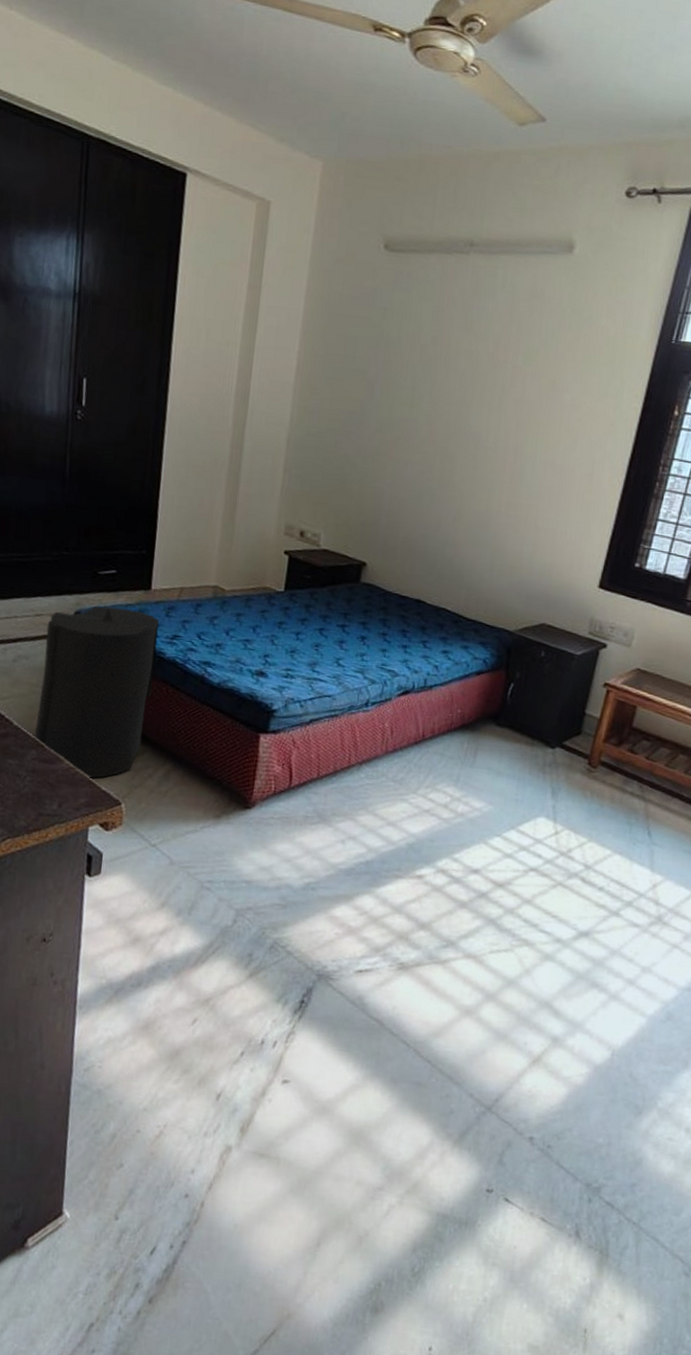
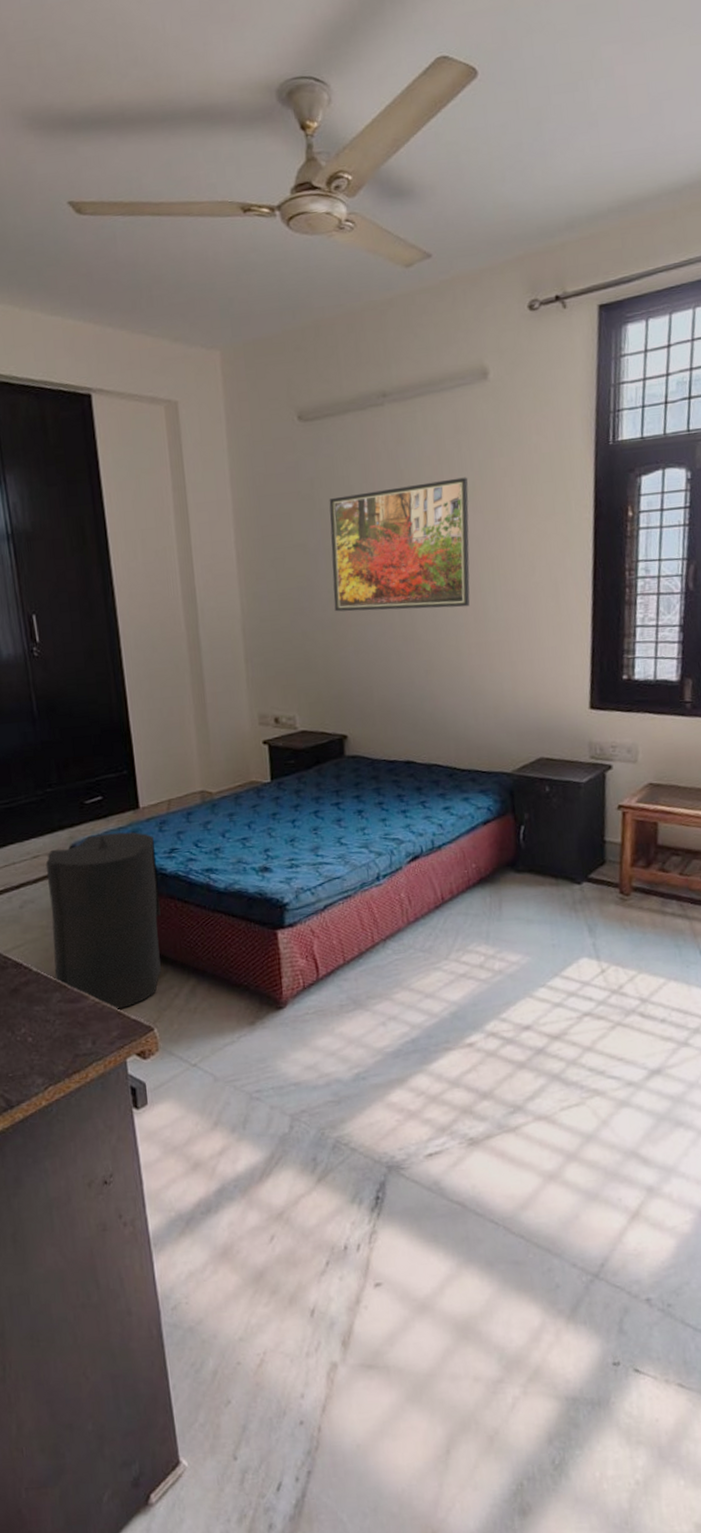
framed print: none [380,332,534,466] -> present [329,477,470,612]

